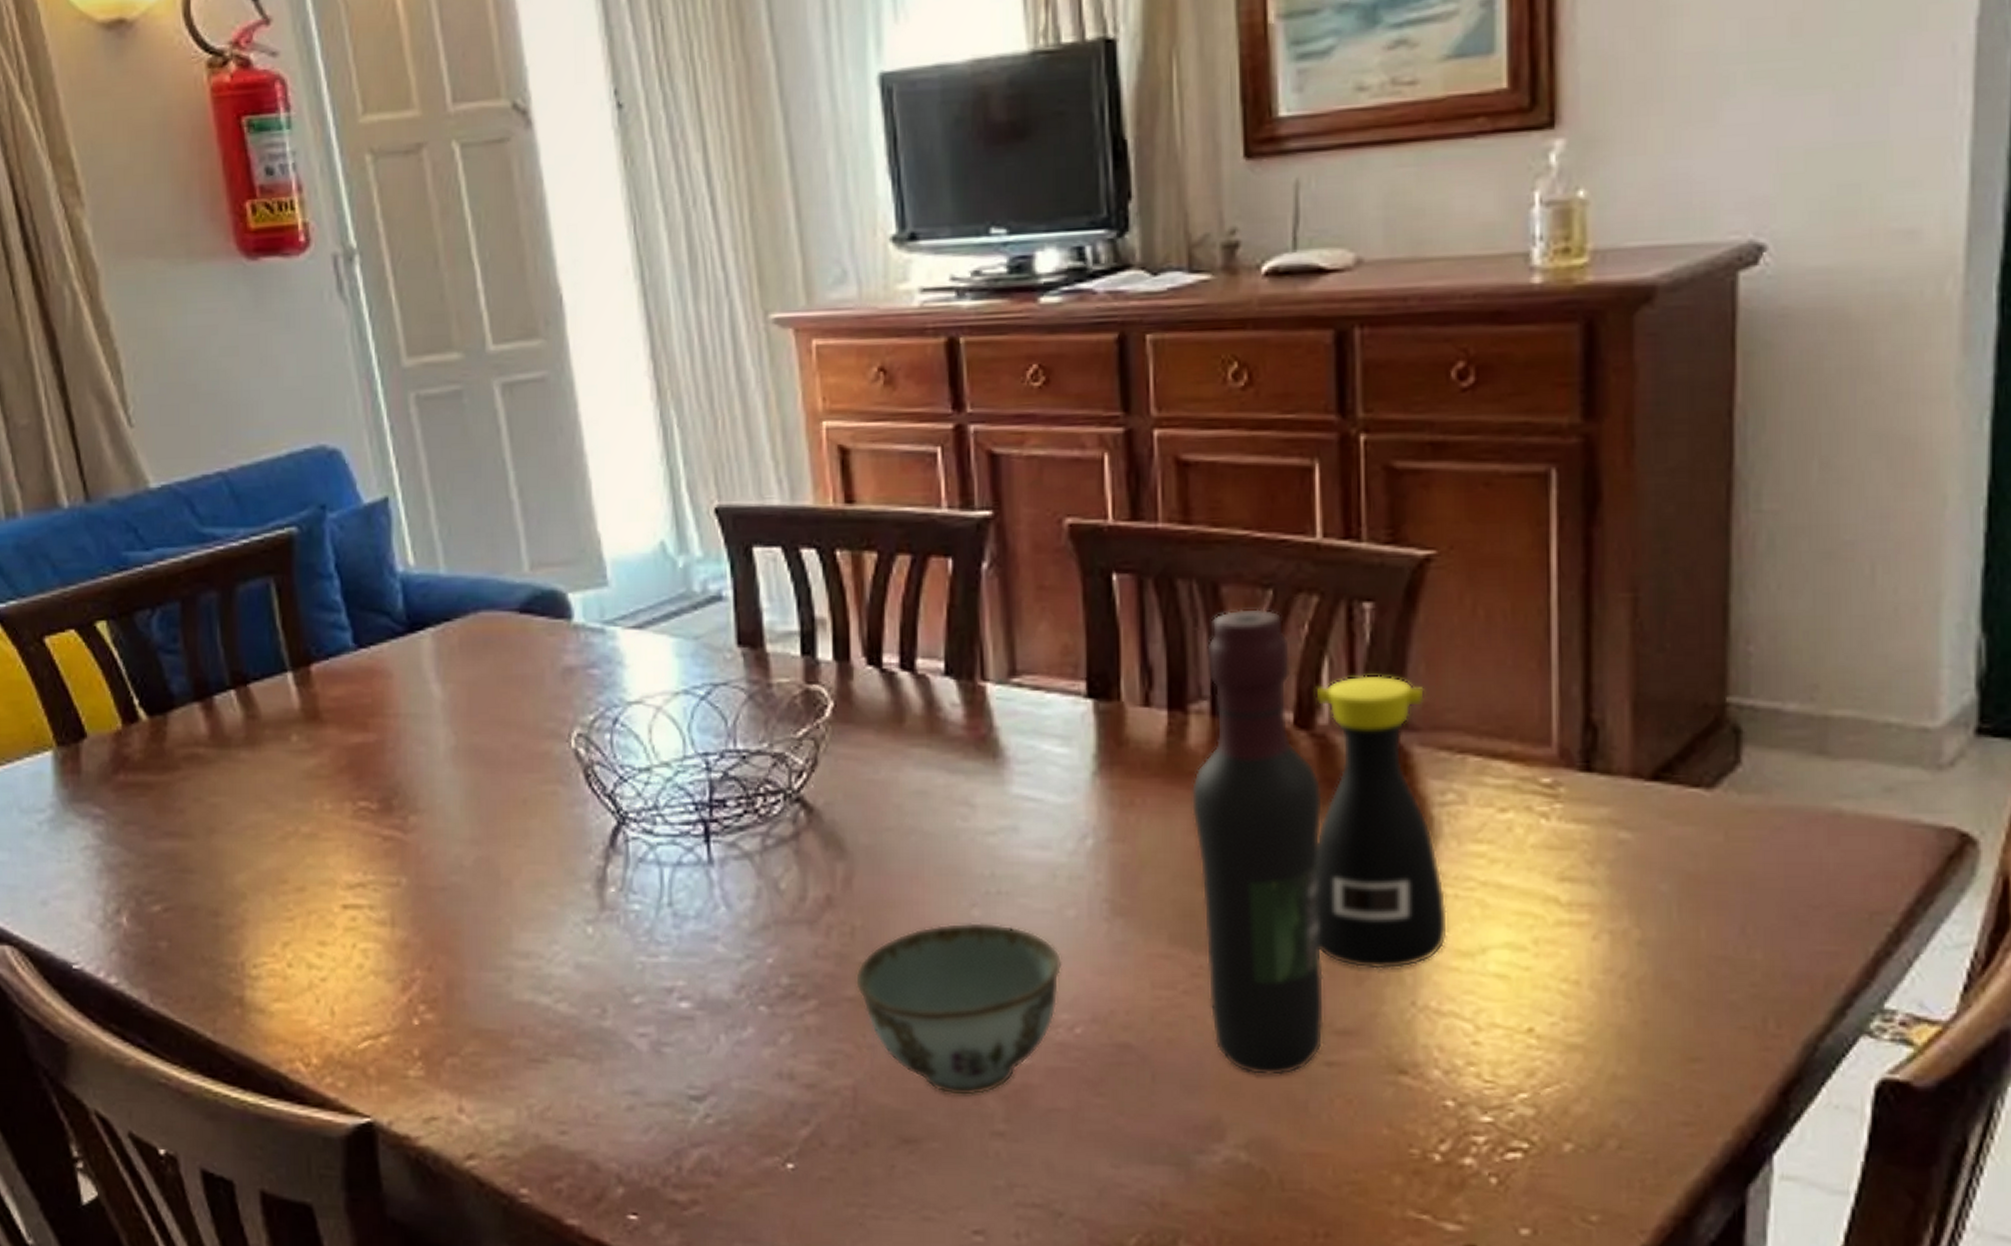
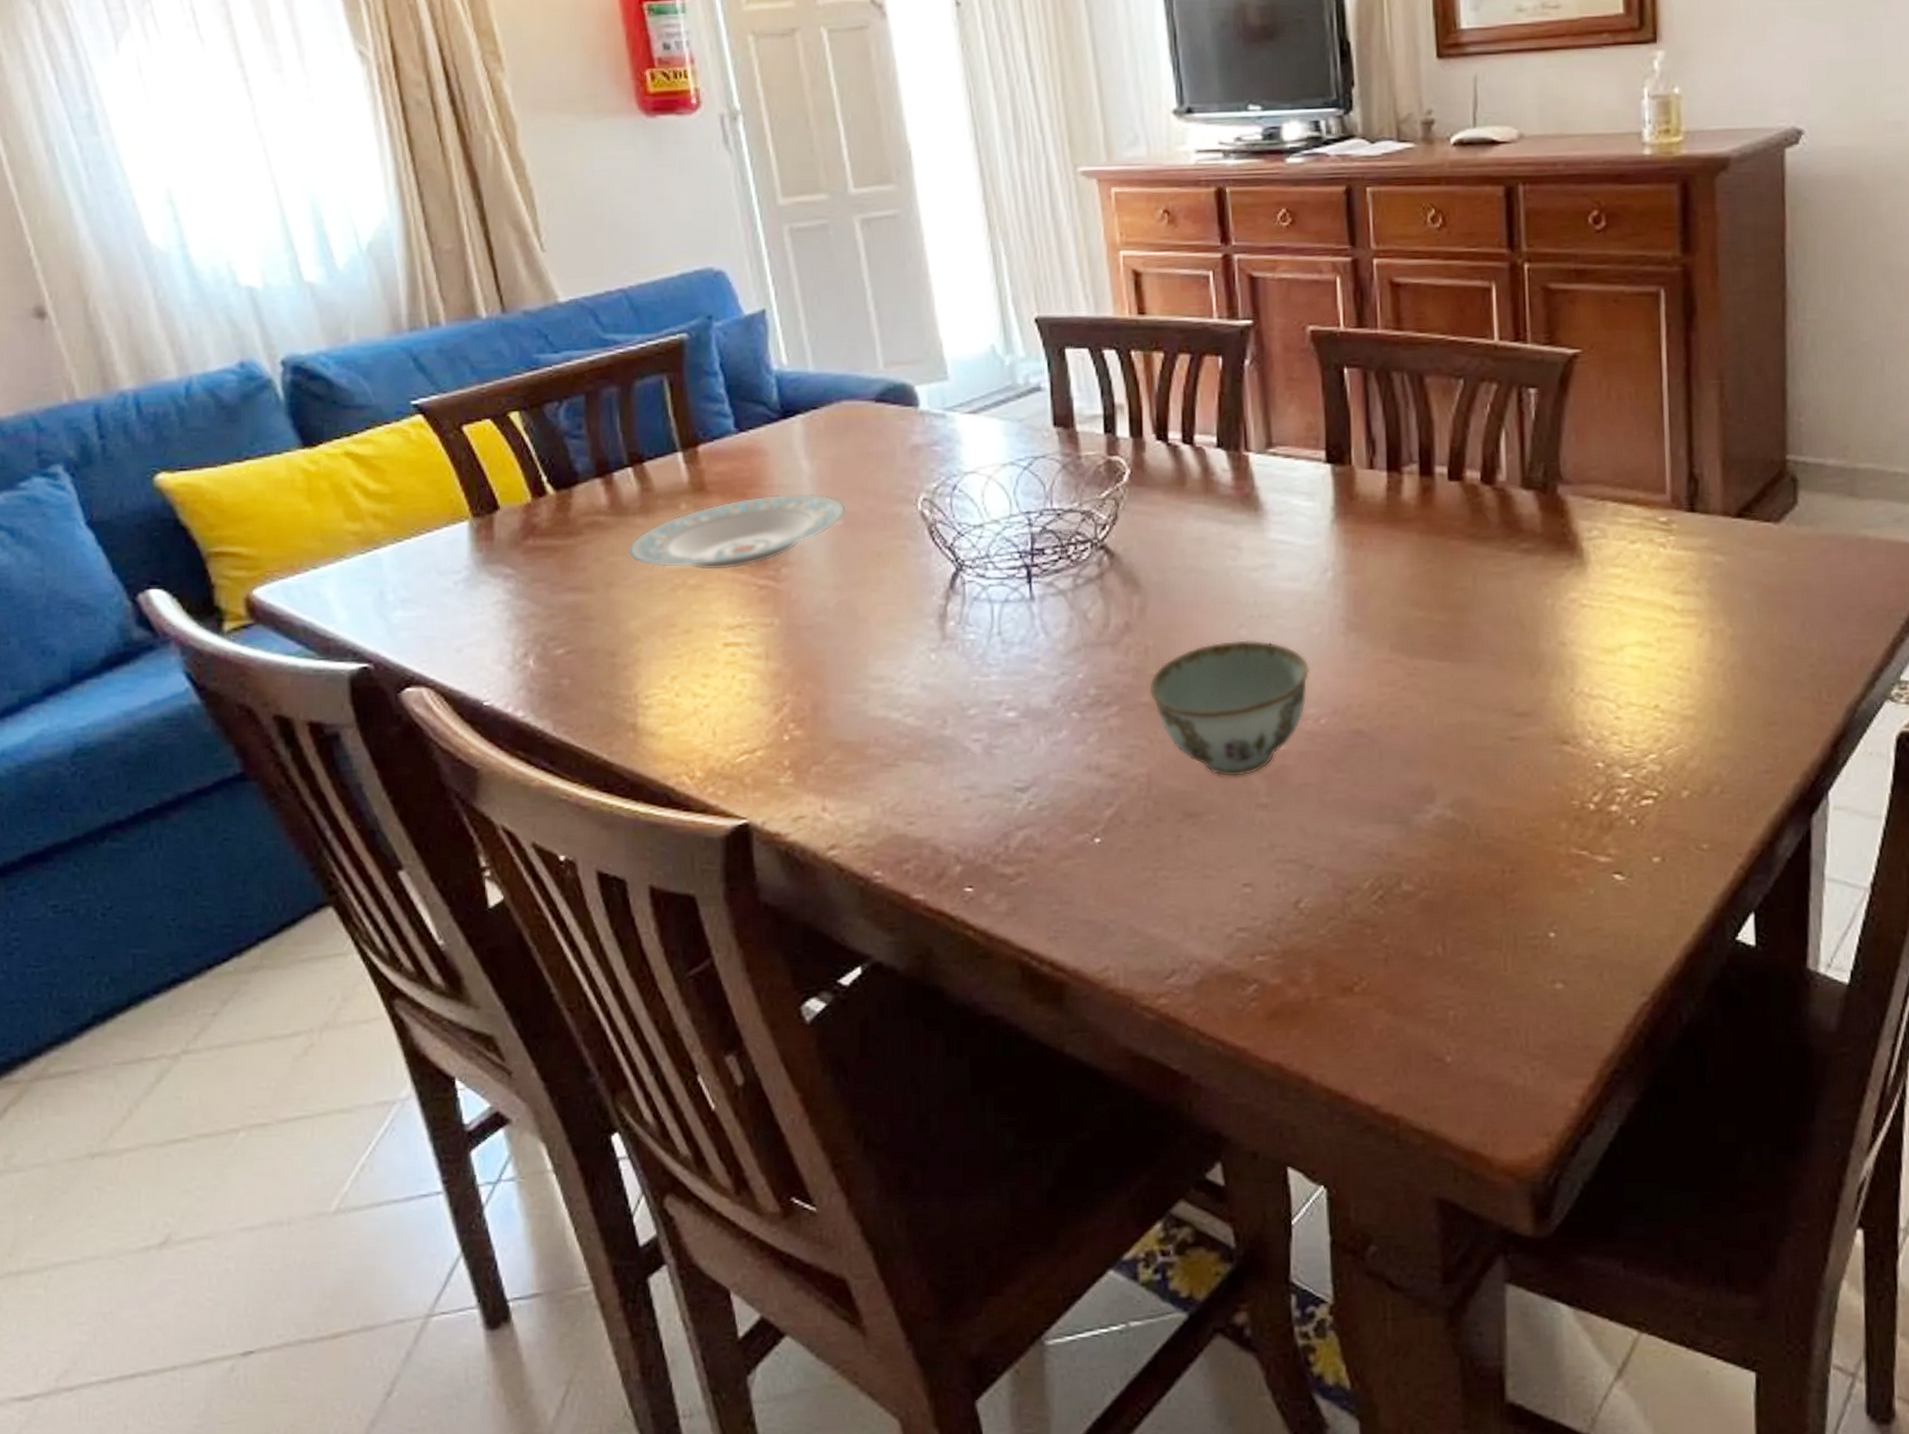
plate: none [231,724,487,817] -> present [628,492,848,571]
wine bottle: present [1190,609,1325,1076] -> none [1405,394,1508,750]
bottle: present [1316,675,1449,969] -> none [1496,443,1596,665]

